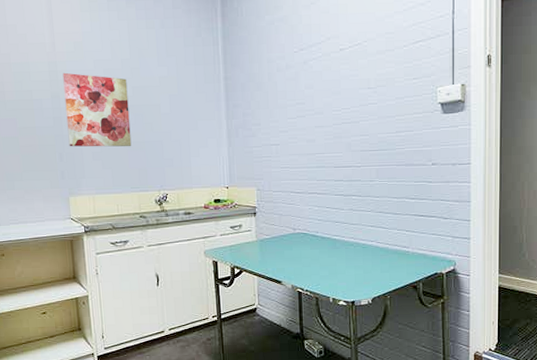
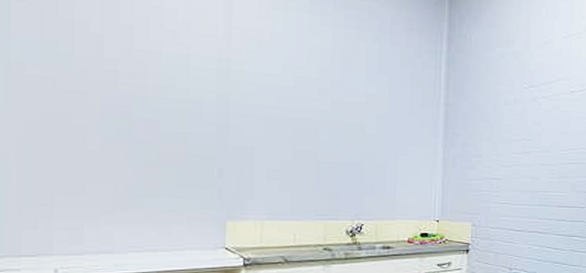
wall art: present [62,72,132,147] -> none [235,73,325,168]

